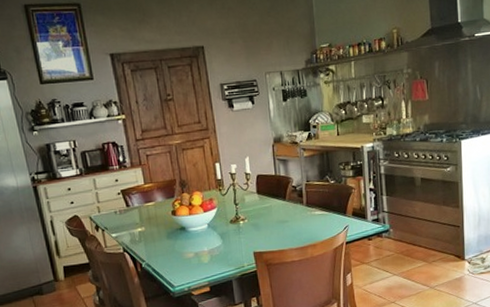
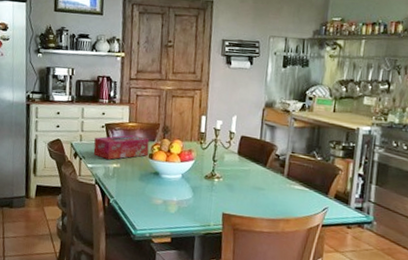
tissue box: none [113,195,170,225] -> present [93,135,150,160]

